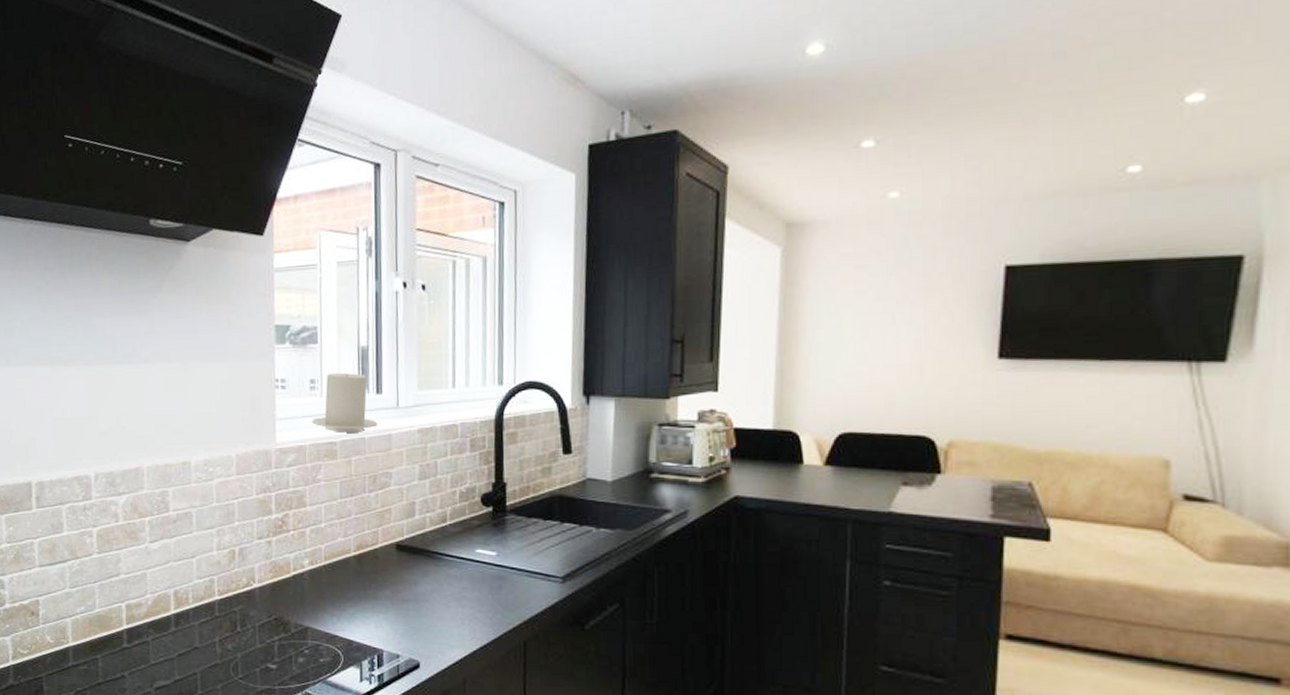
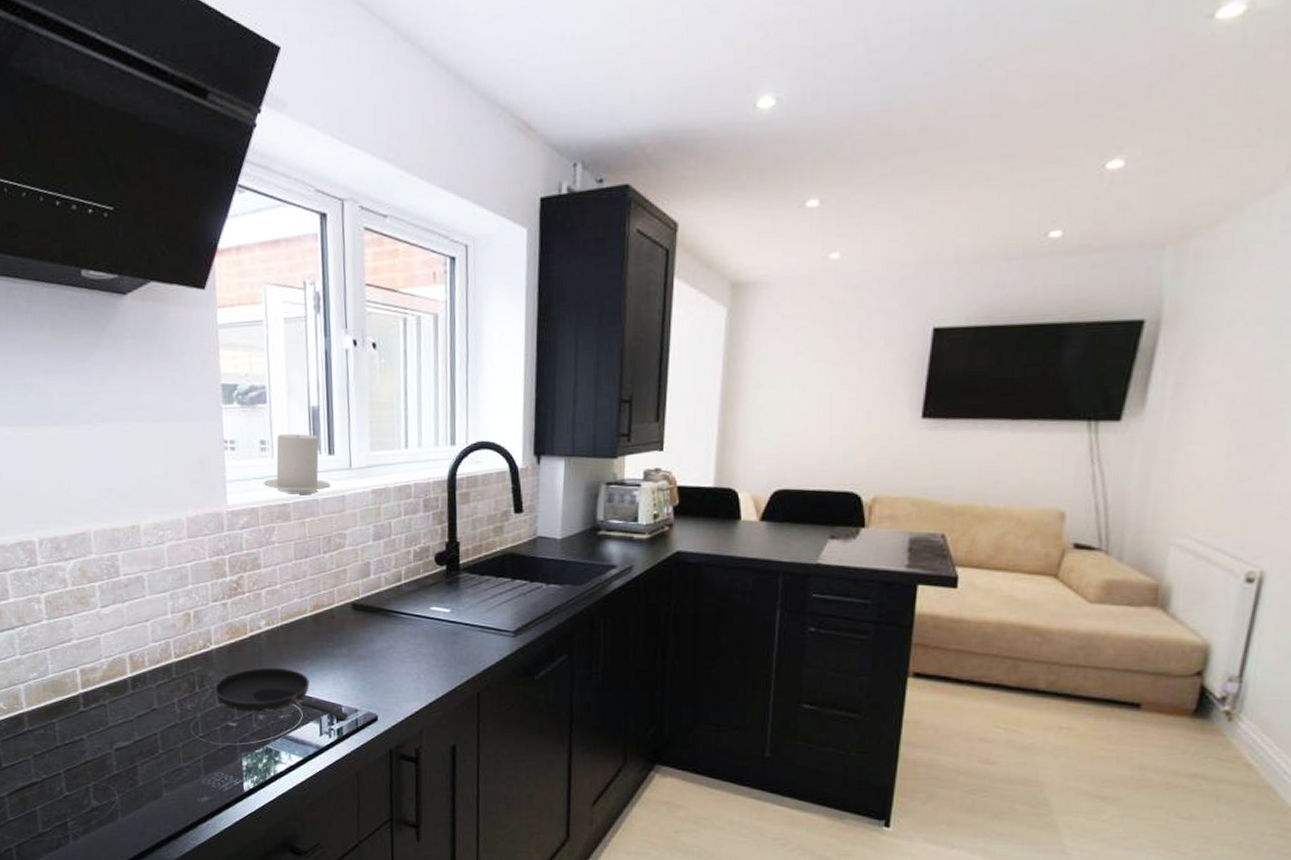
frying pan: none [255,608,391,667] -> present [214,667,349,721]

